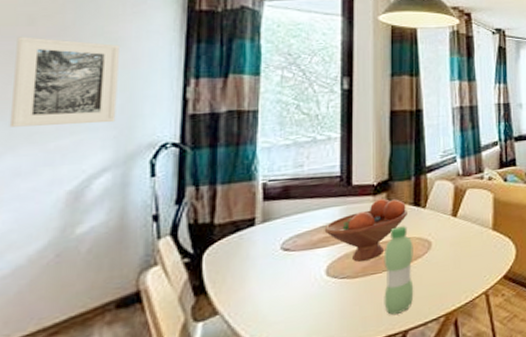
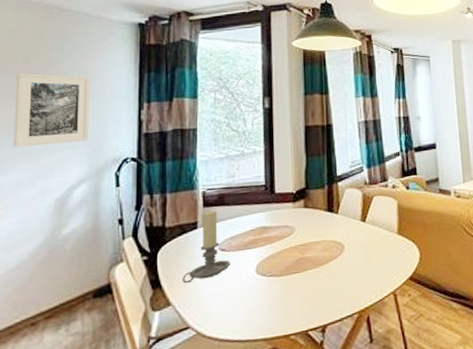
candle holder: none [234,204,294,289] -> present [182,210,230,284]
fruit bowl: present [324,198,407,262] -> none [253,204,323,262]
water bottle: present [383,226,414,315] -> none [303,230,331,310]

